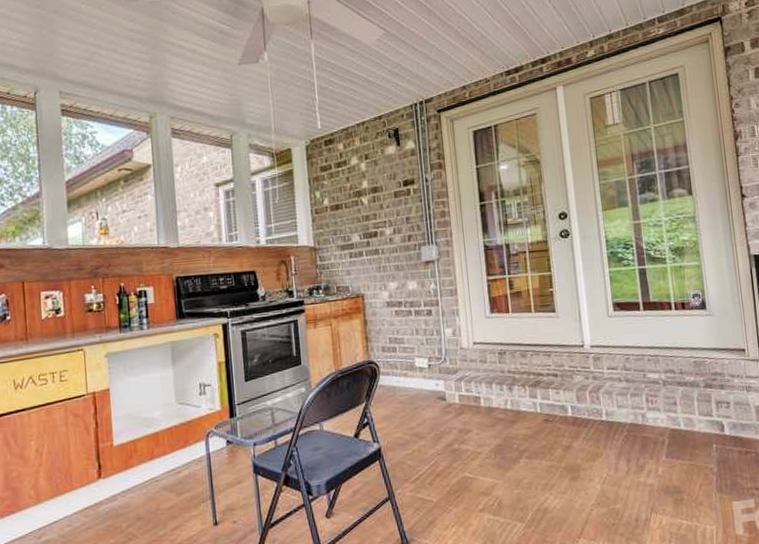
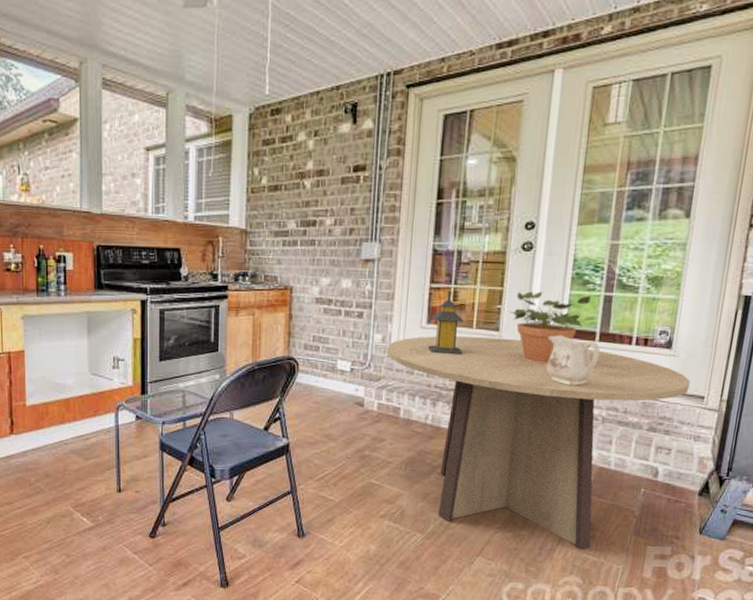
dining table: none [458,318,730,515] -> present [387,336,690,550]
lantern: none [493,280,527,341] -> present [428,290,464,355]
potted plant: none [561,270,637,338] -> present [510,291,597,364]
pitcher: none [599,309,647,355] -> present [547,335,601,386]

